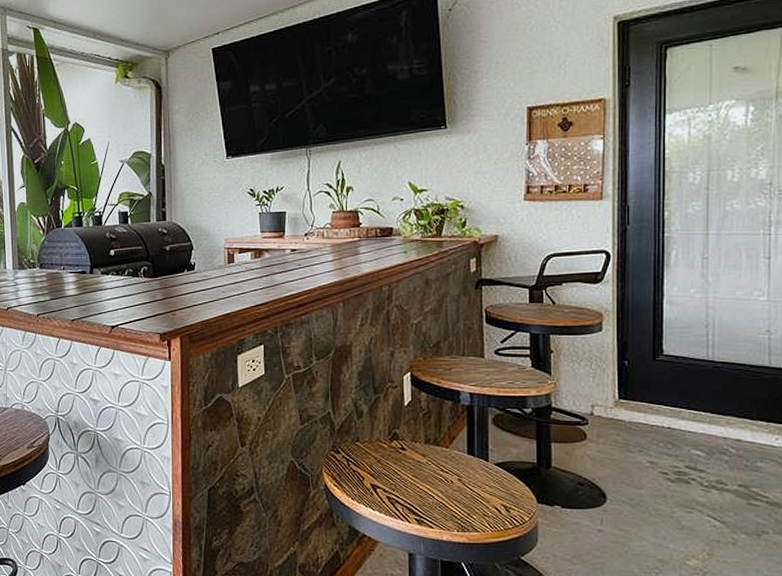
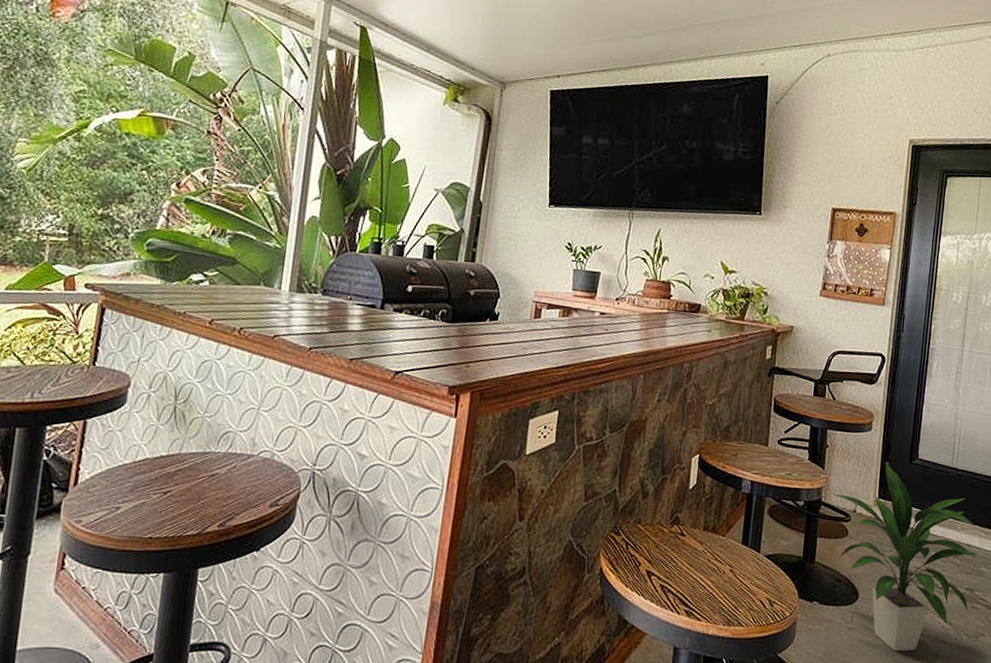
indoor plant: none [562,361,751,552] -> present [831,461,979,651]

